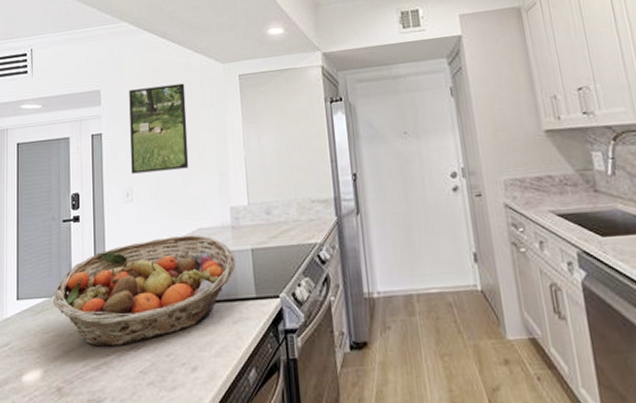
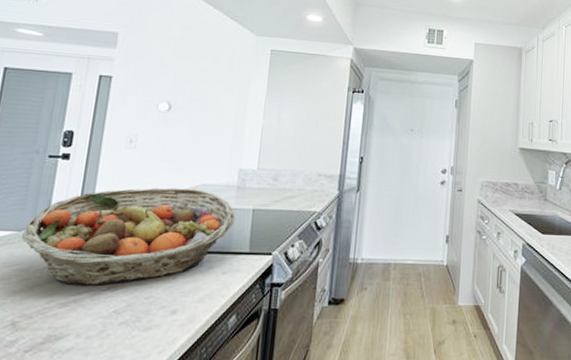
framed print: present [129,83,189,174] -> none [140,40,214,126]

